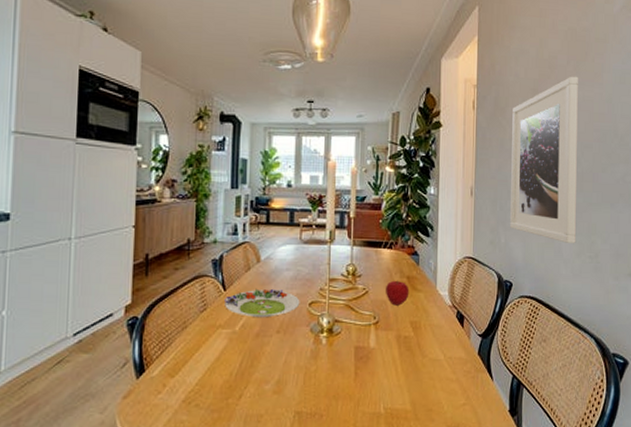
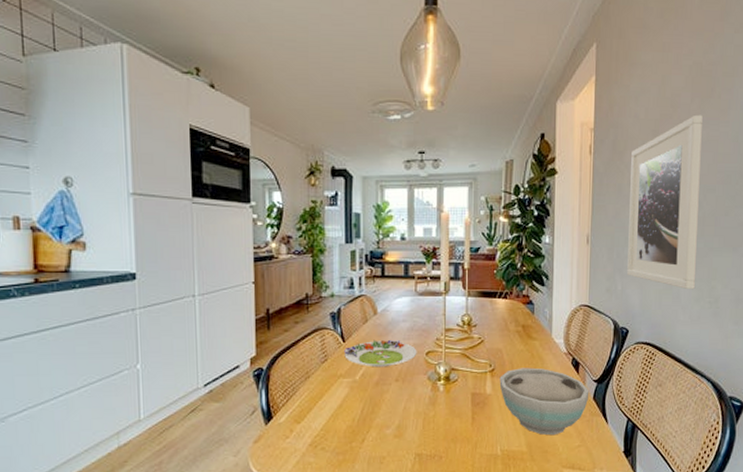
bowl: none [383,320,474,393] -> present [499,367,590,436]
apple: present [386,280,409,306] -> none [501,329,525,354]

